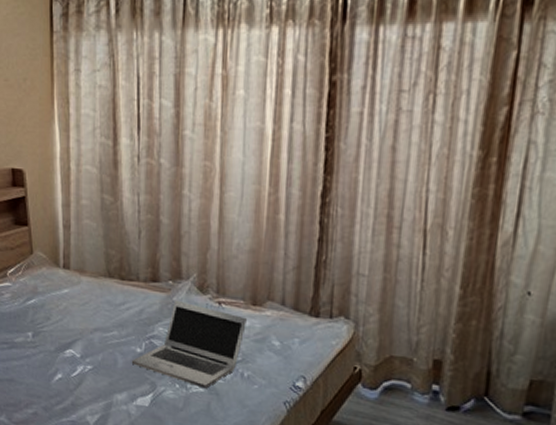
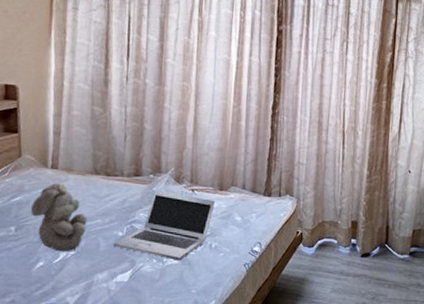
teddy bear: none [46,286,103,366] -> present [31,183,87,252]

